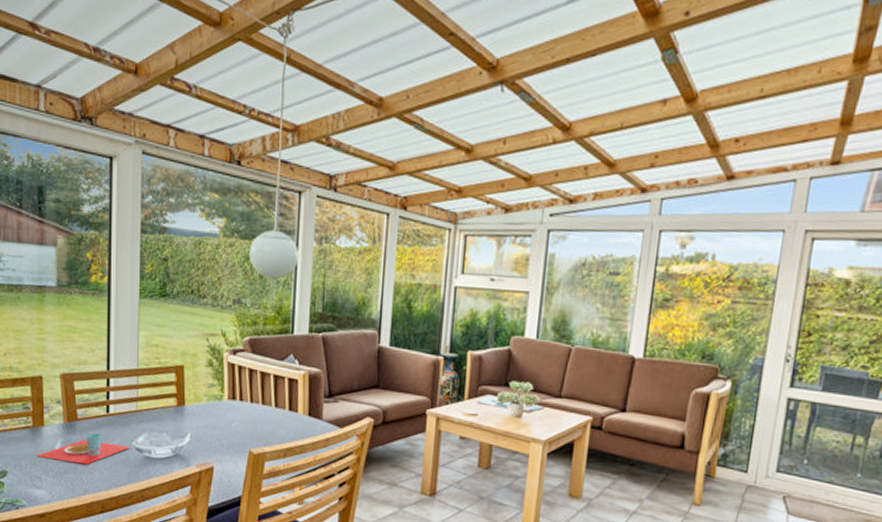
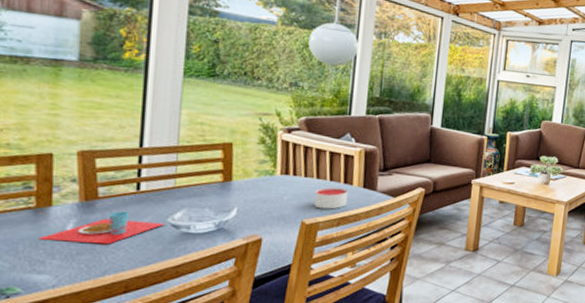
candle: none [261,414,293,439] -> present [314,187,348,209]

